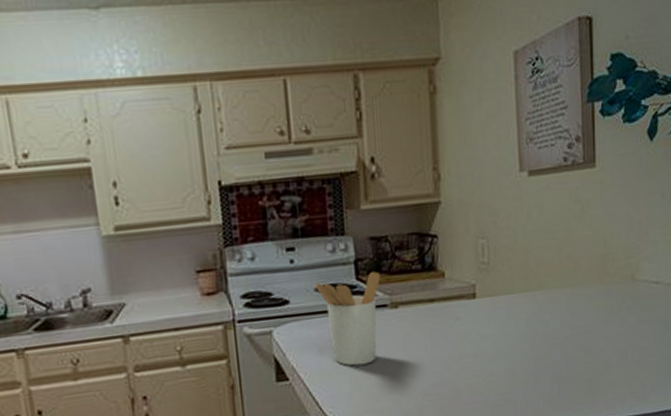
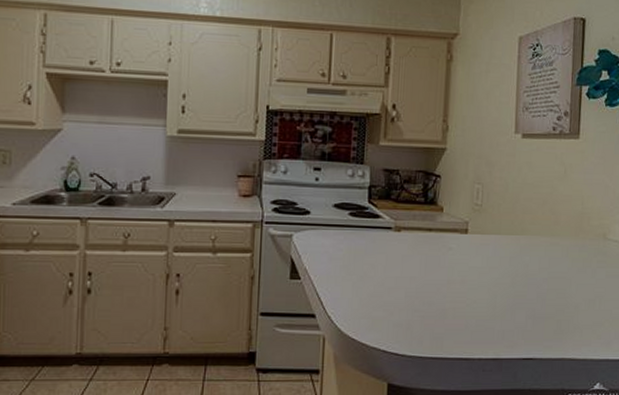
utensil holder: present [315,271,380,366] -> none [333,198,389,276]

